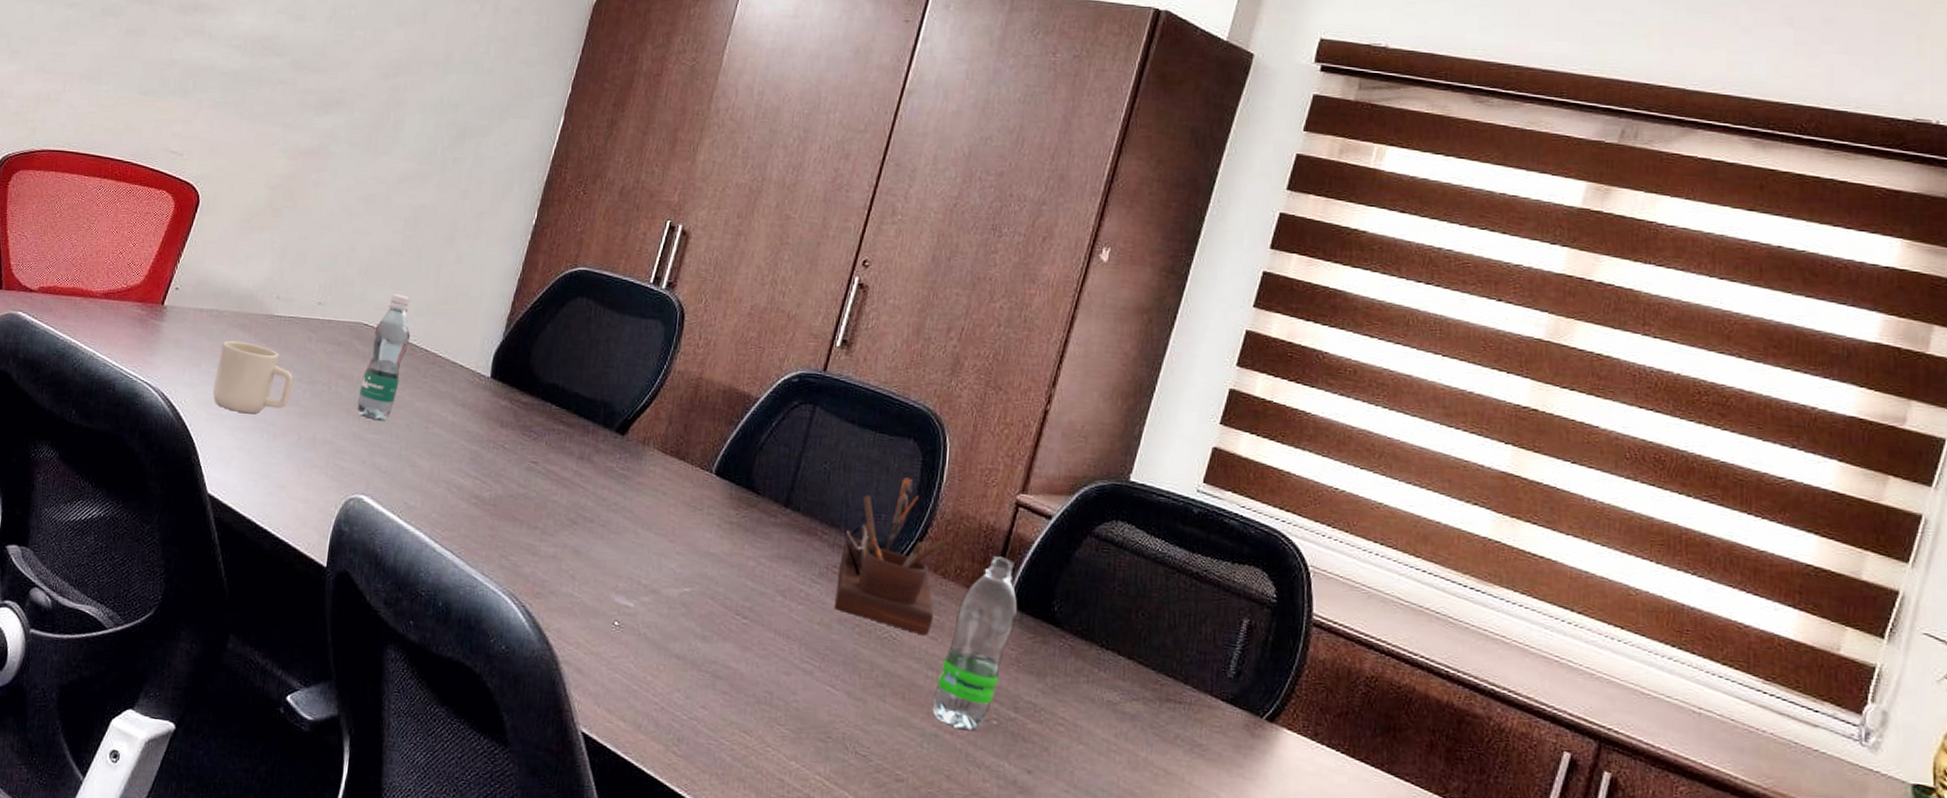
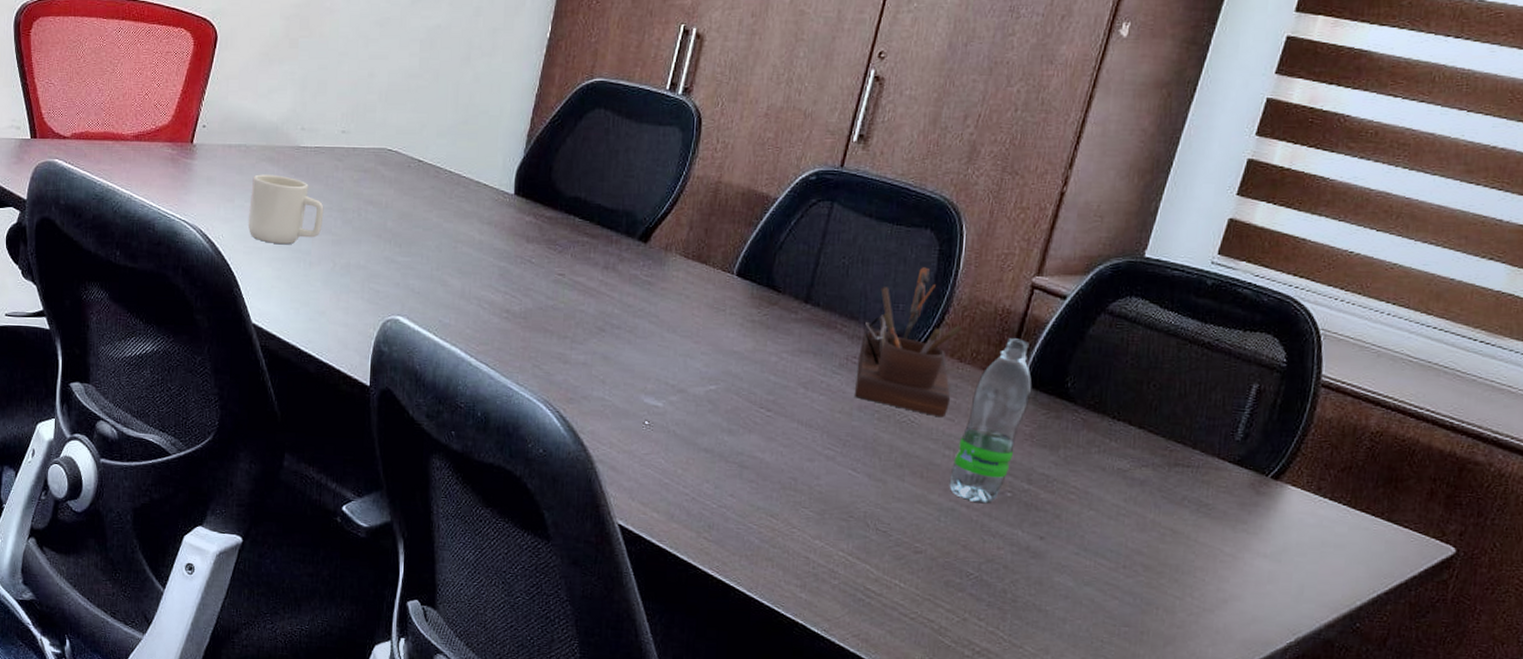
bottle: present [356,293,410,421] -> none [387,116,433,244]

